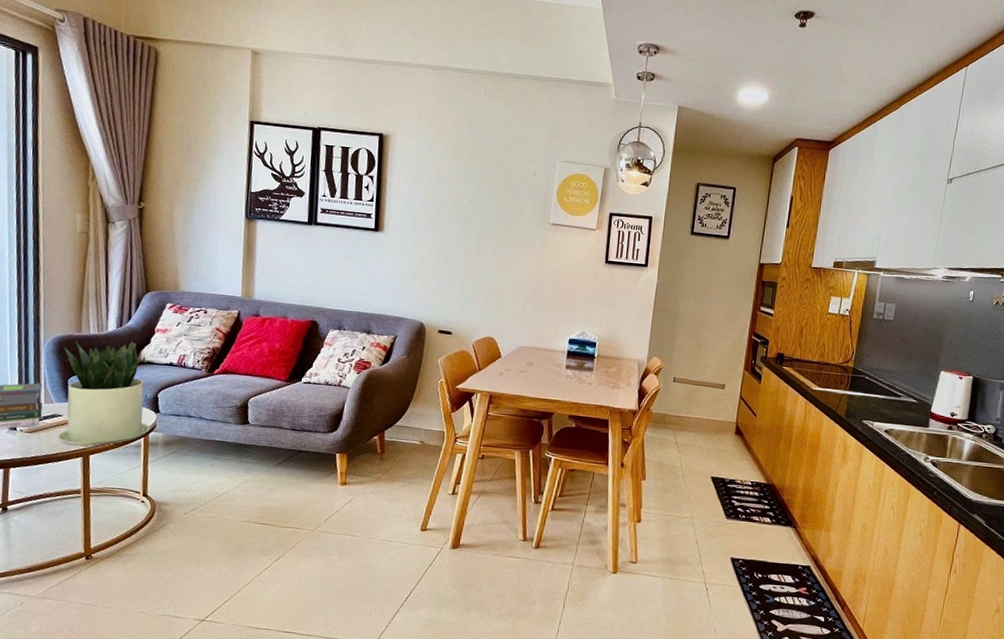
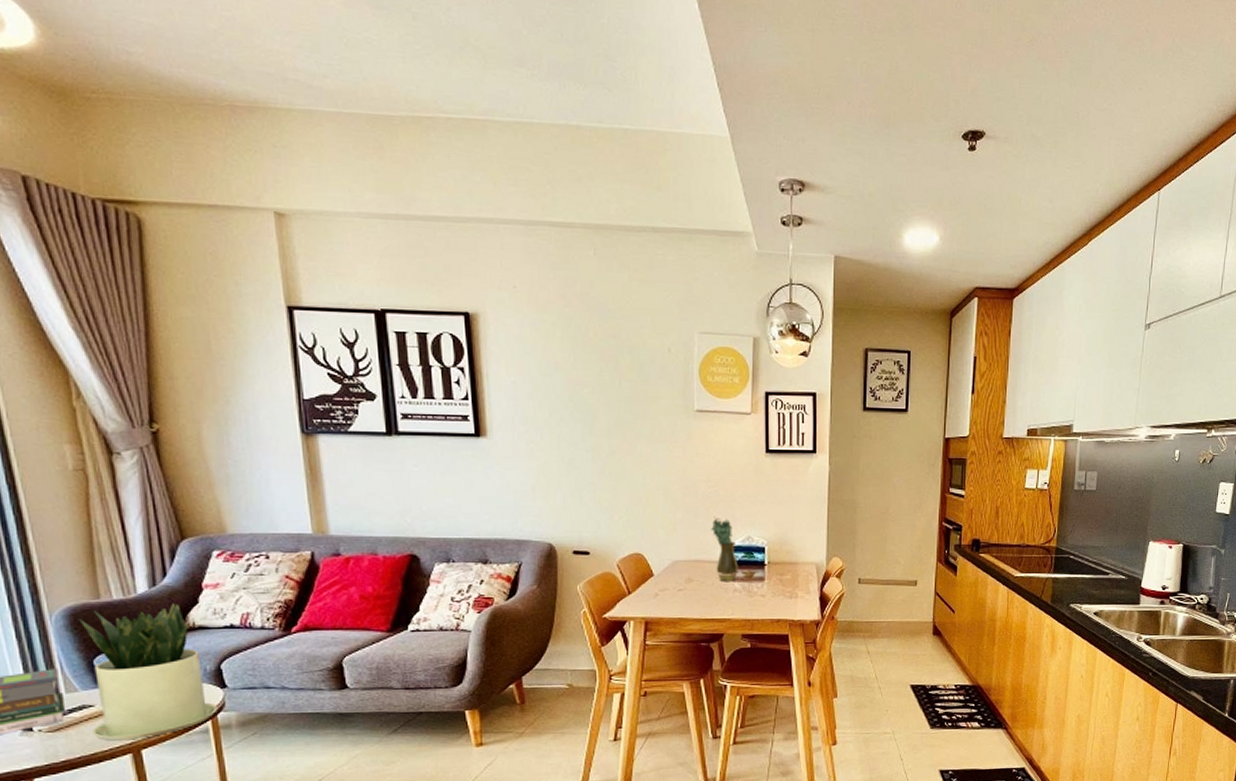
vase: none [553,313,572,369] -> present [711,517,738,582]

